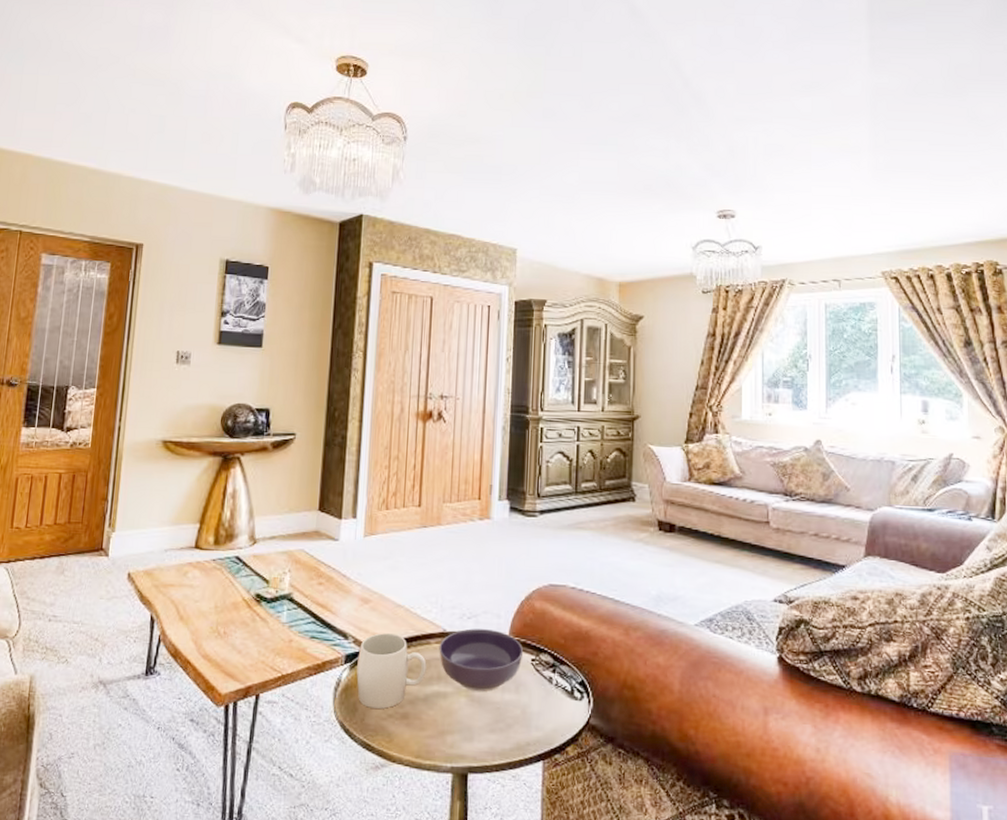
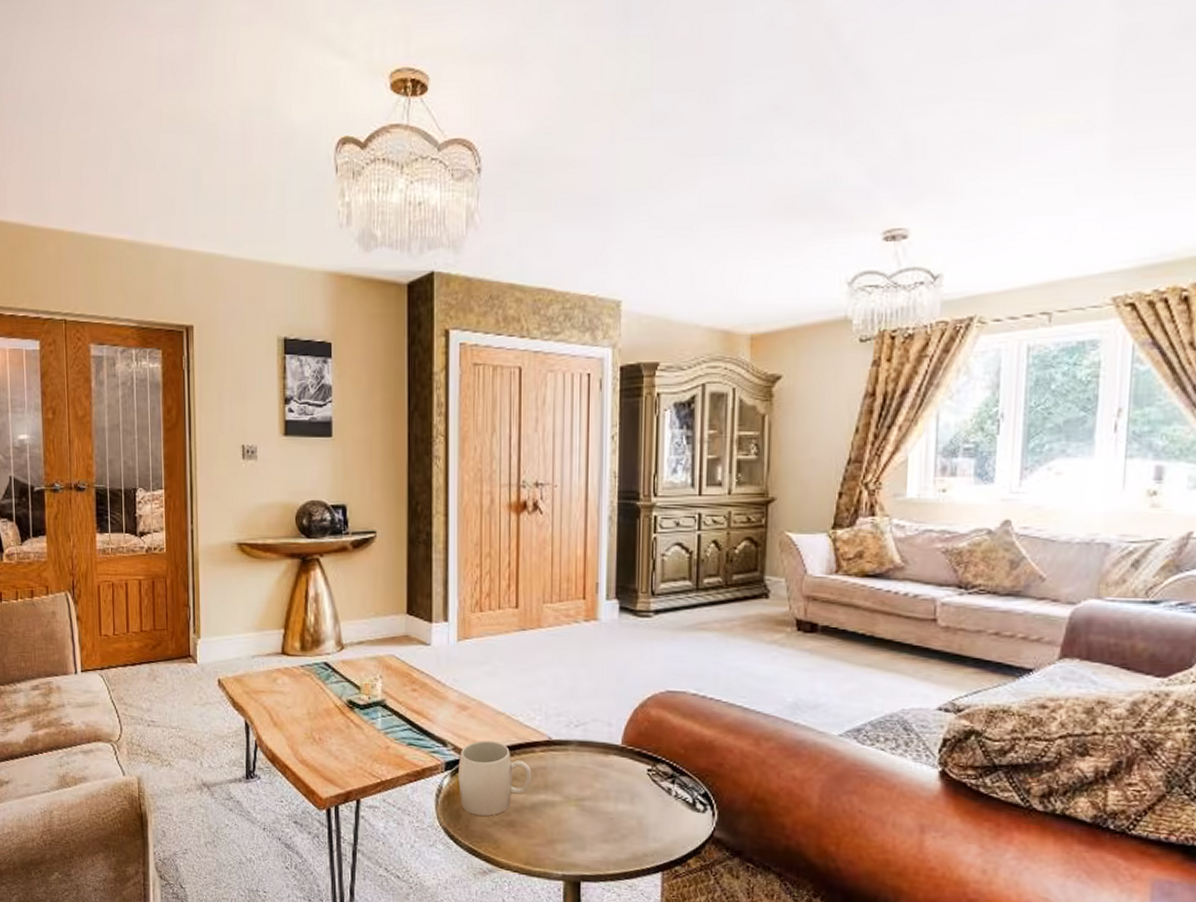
bowl: present [439,628,524,692] -> none [545,737,639,802]

